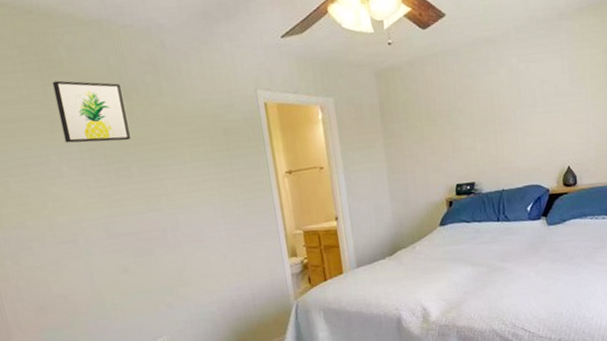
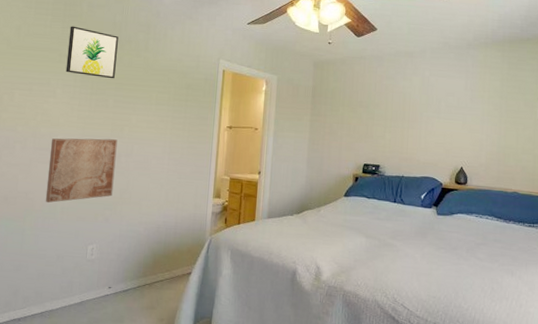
wall art: none [74,213,169,302] -> present [45,138,118,203]

